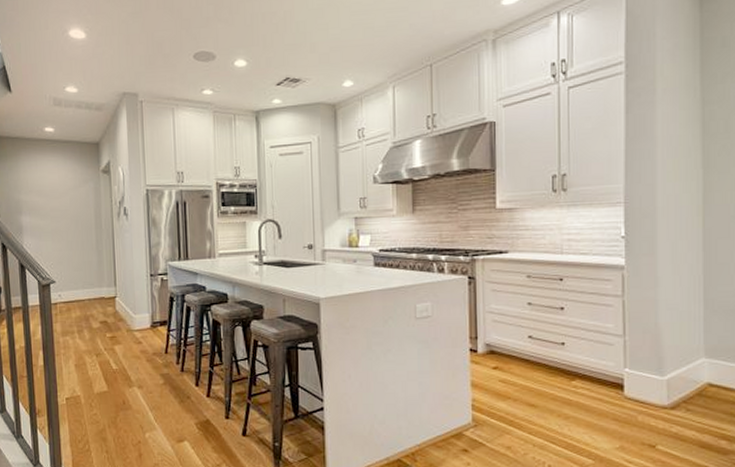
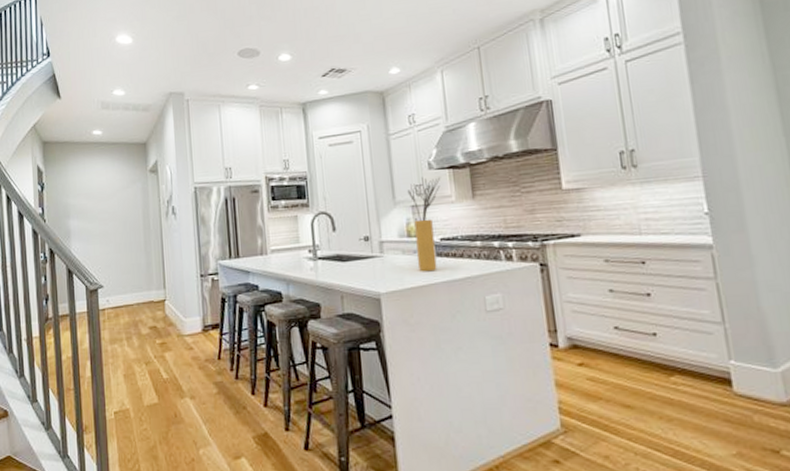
vase: none [352,190,385,280] -> present [408,177,441,272]

